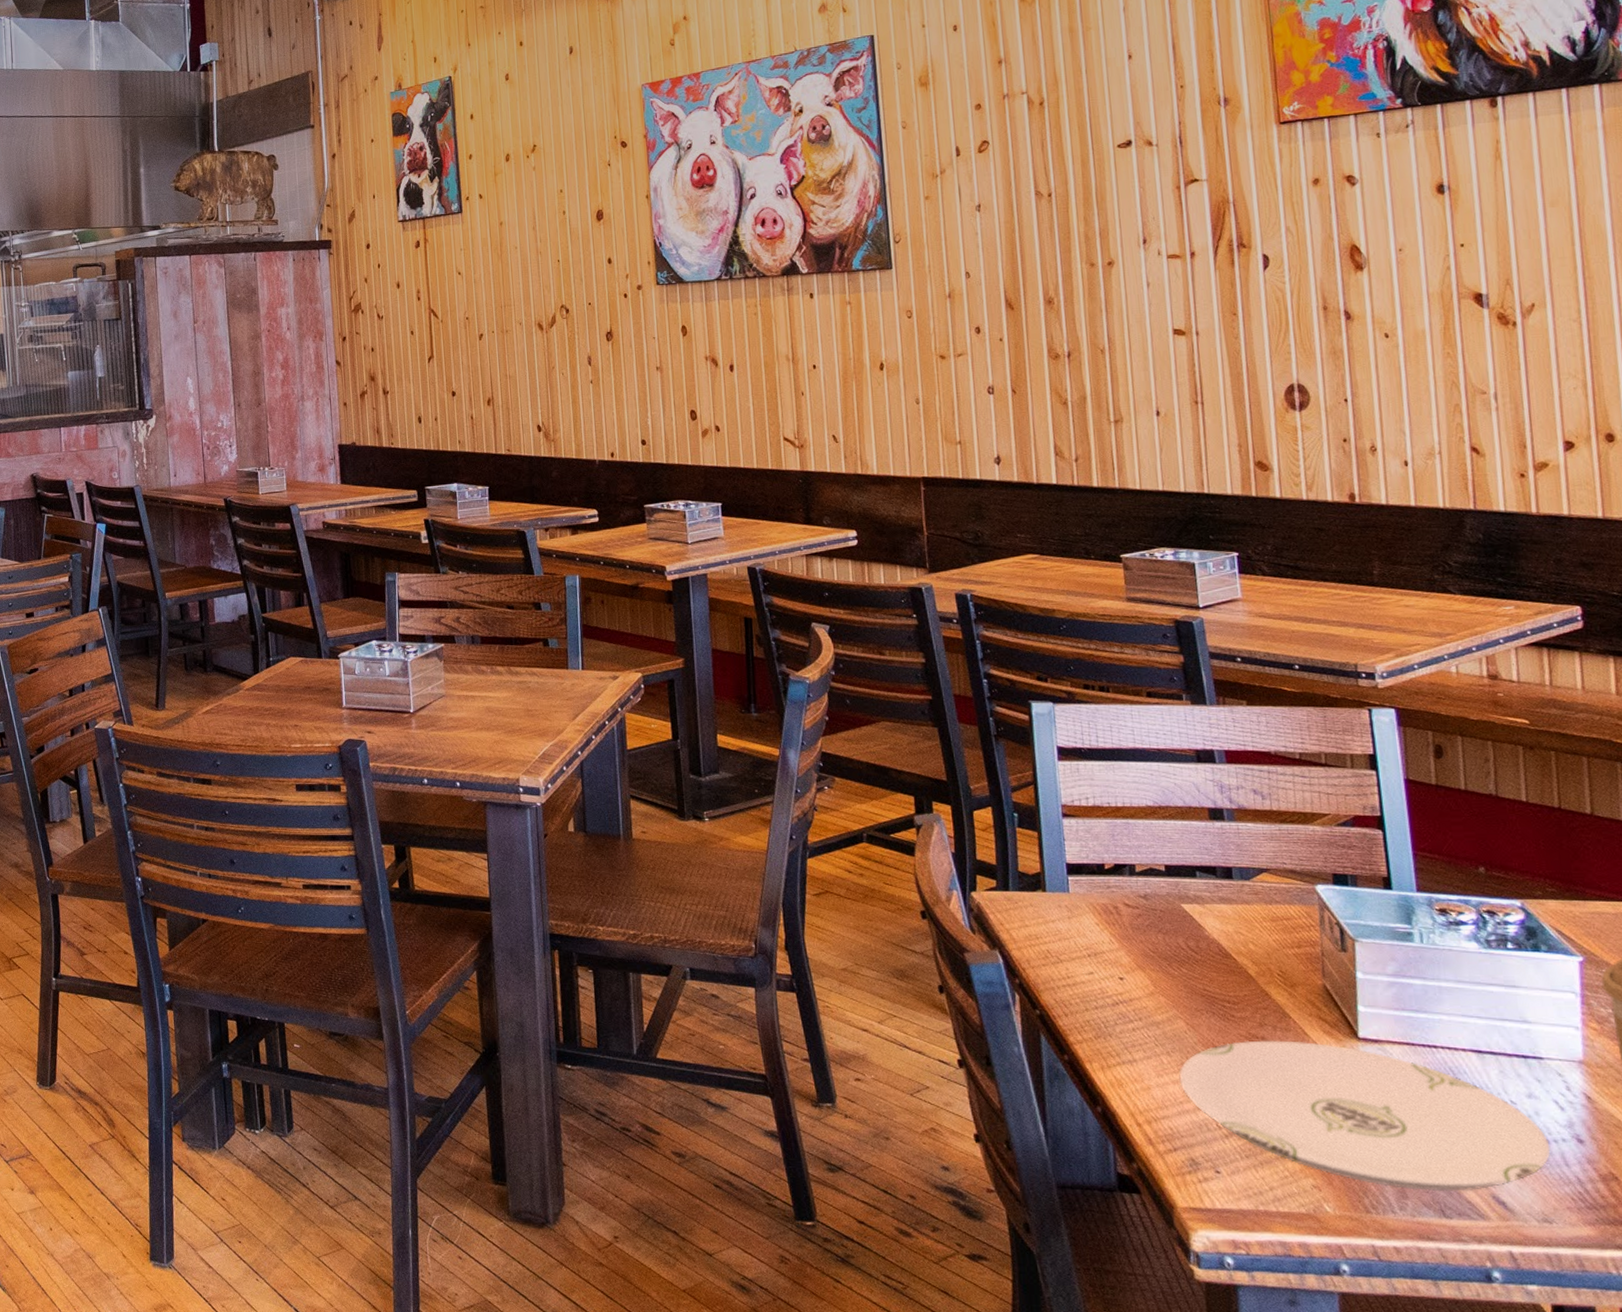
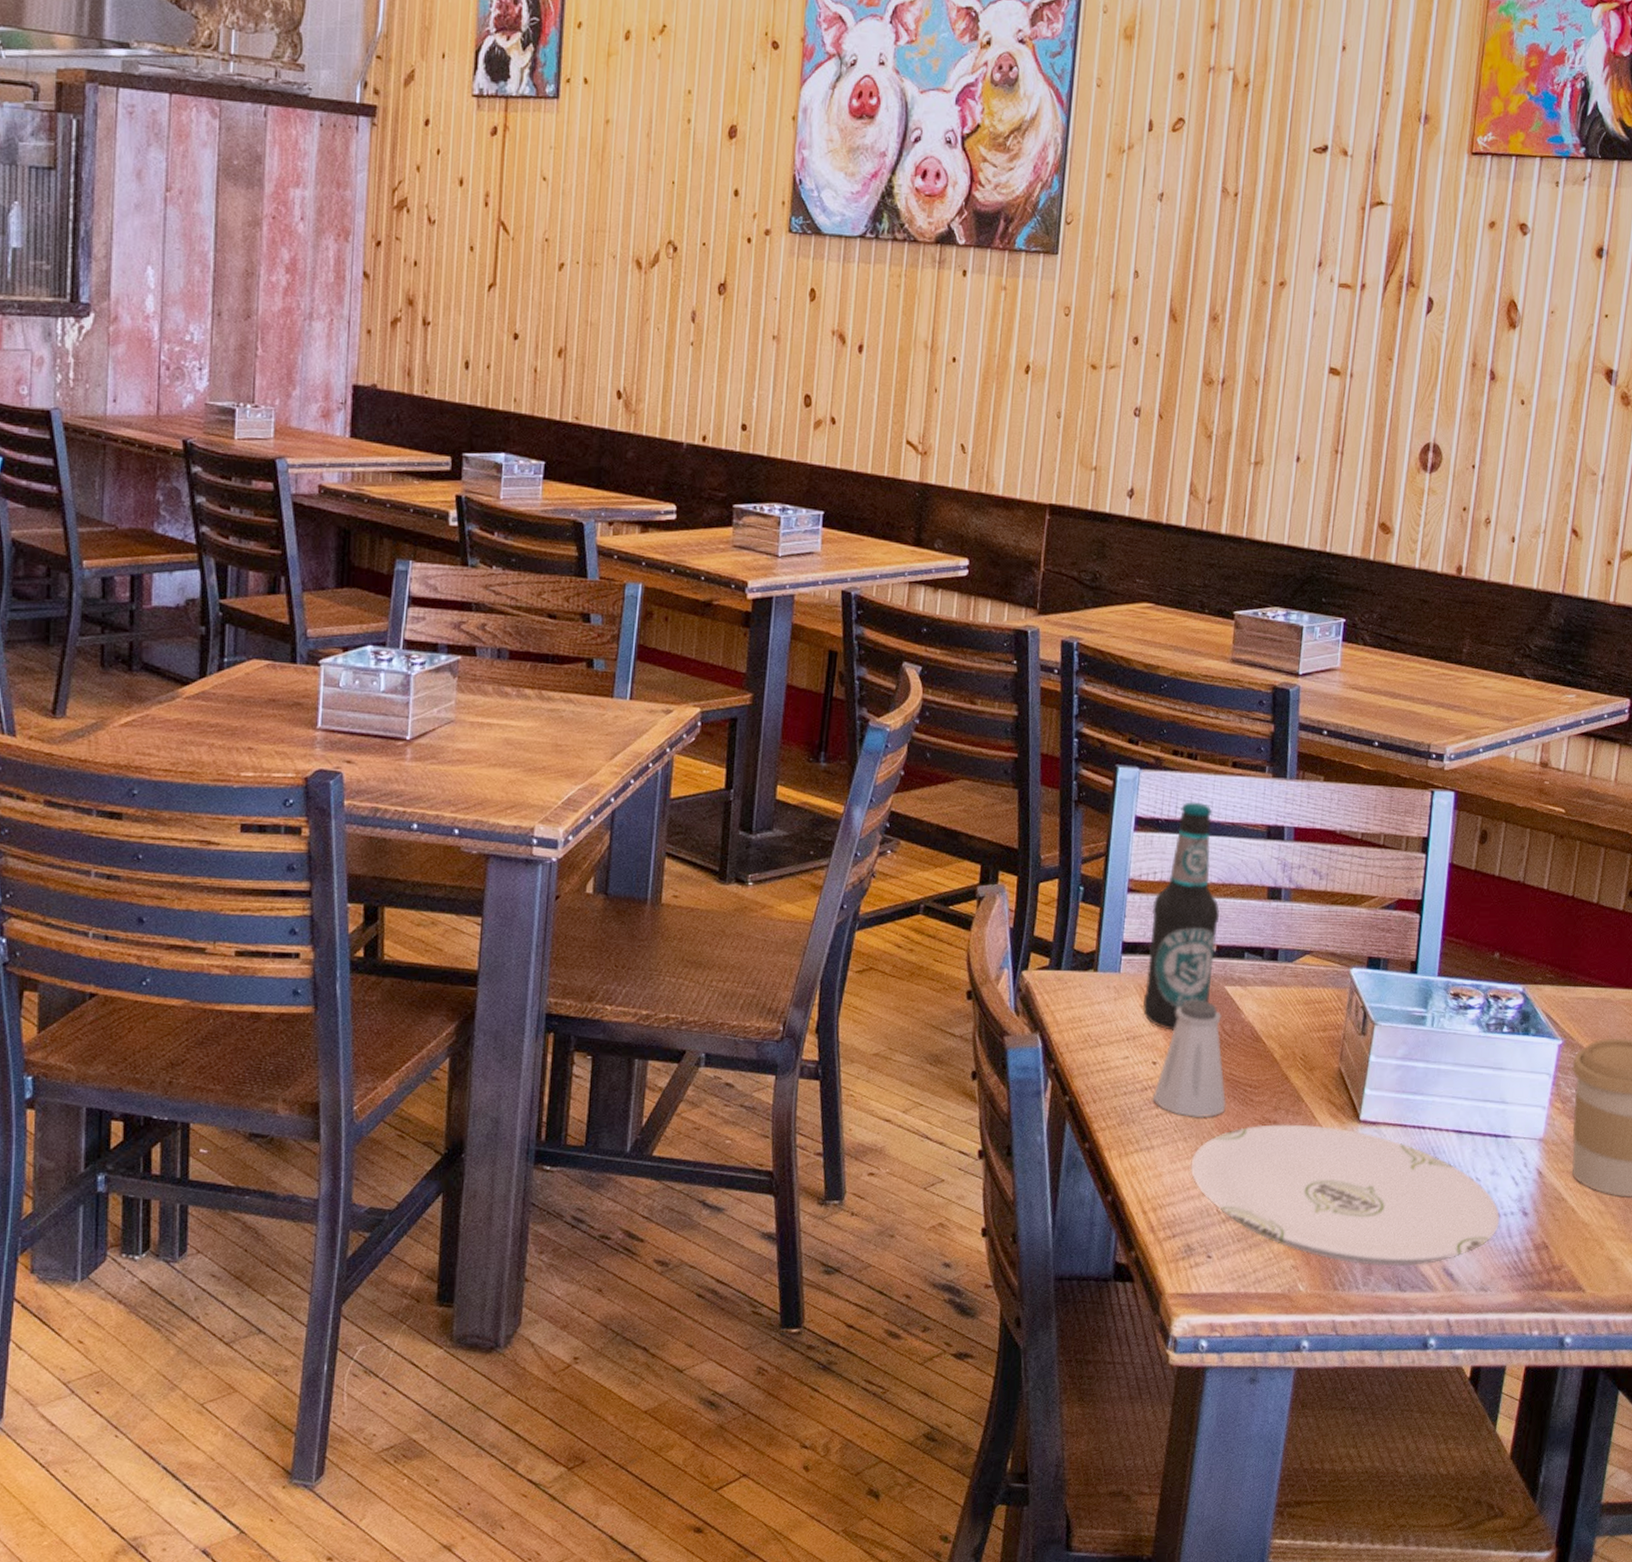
bottle: none [1090,731,1167,947] -> present [1142,802,1219,1030]
saltshaker: none [1125,917,1206,1033] -> present [1152,999,1227,1118]

